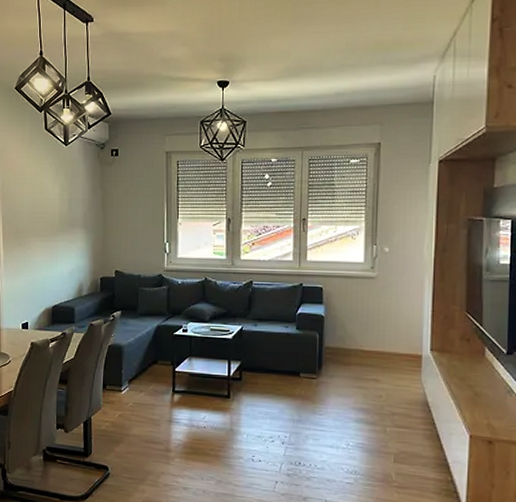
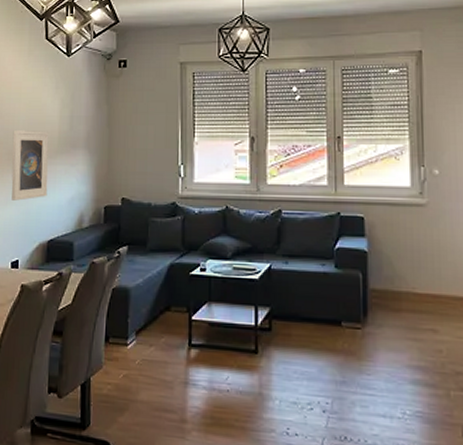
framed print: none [19,212,51,272] -> present [11,130,49,201]

